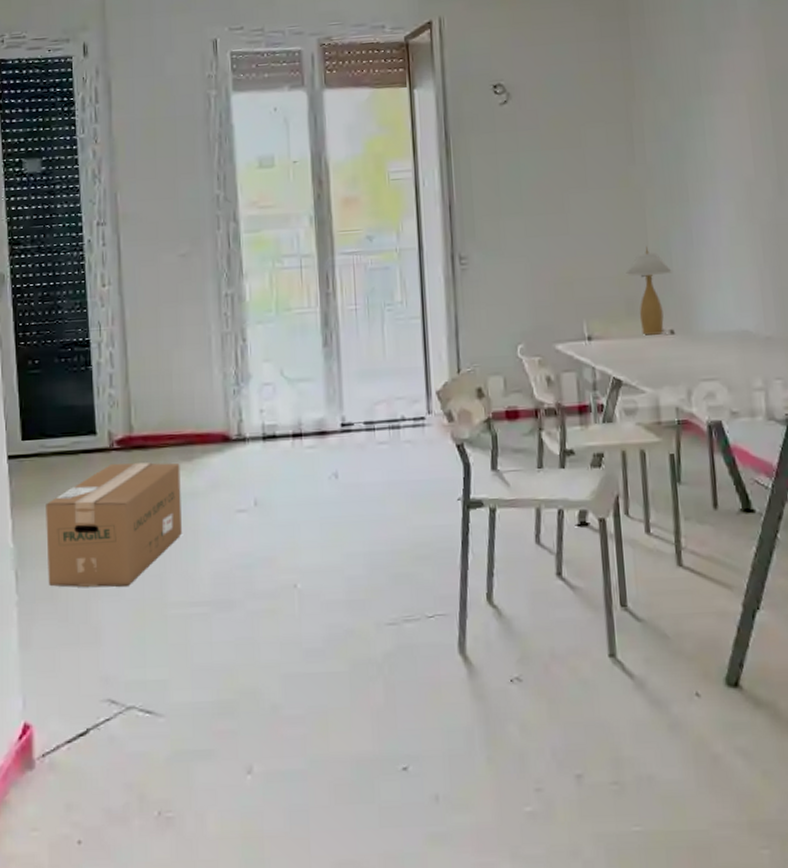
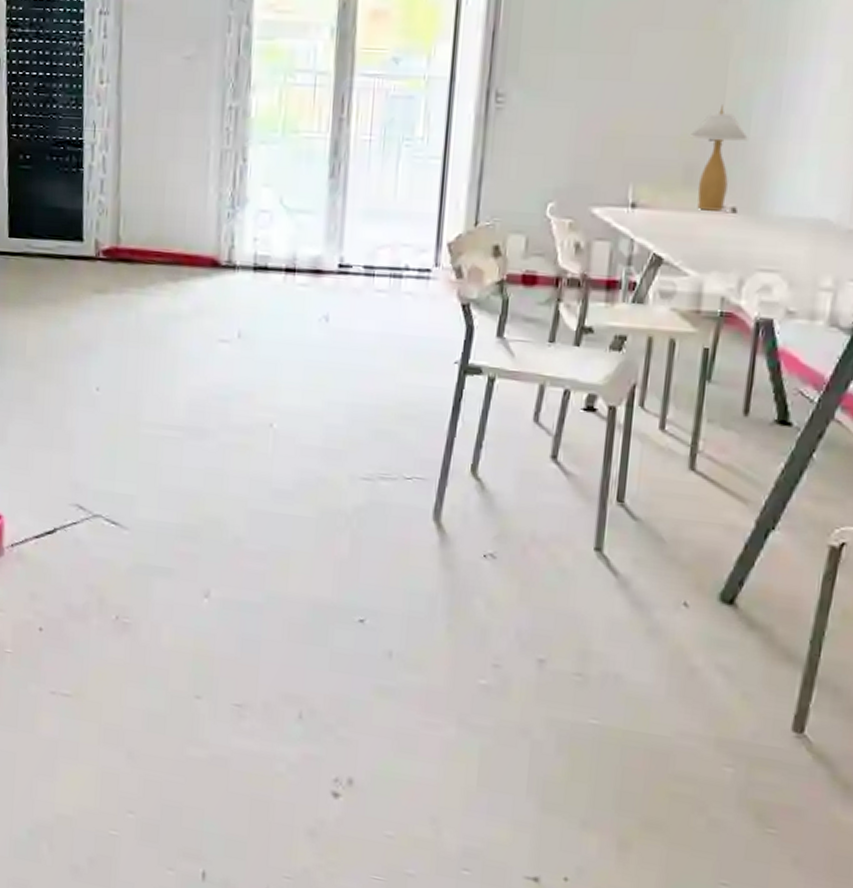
box: present [46,462,182,588] -> none [26,273,165,399]

